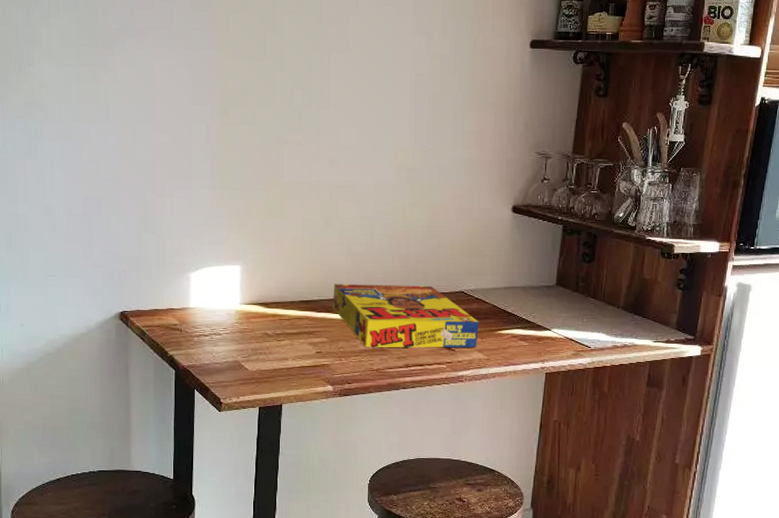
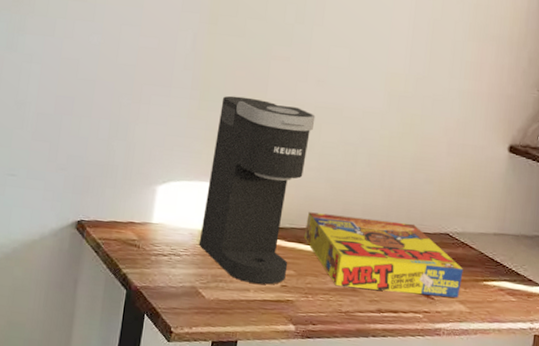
coffee maker: none [236,182,331,353] -> present [199,95,316,285]

